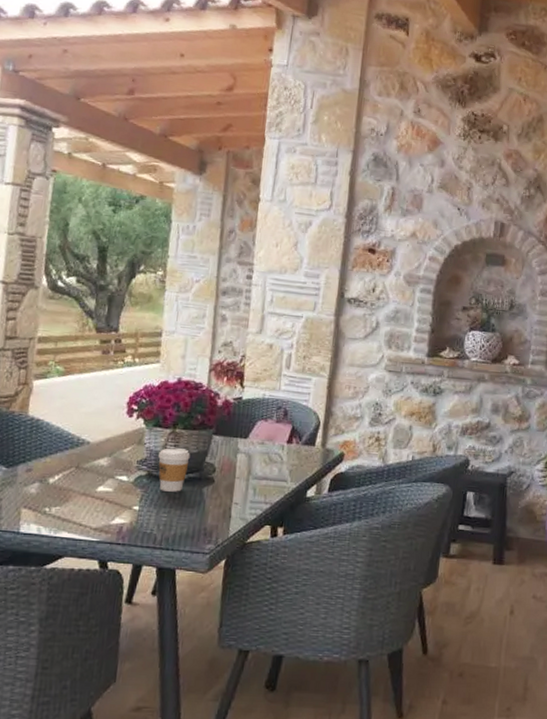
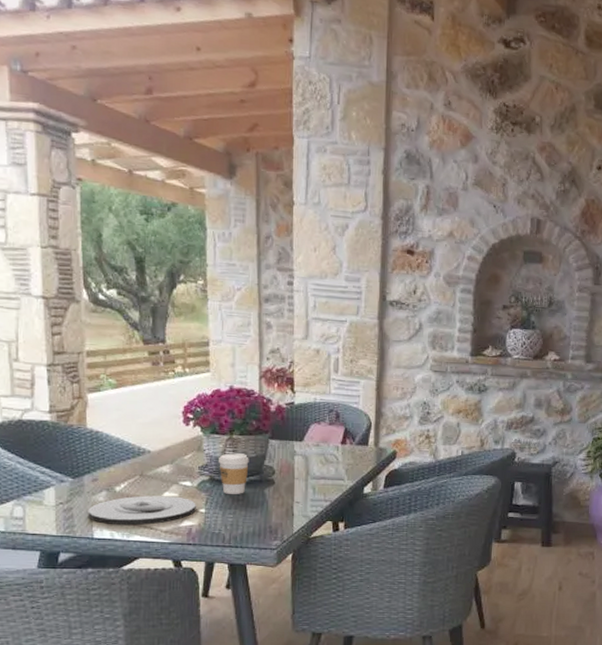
plate: none [16,489,130,521] -> present [88,495,196,525]

